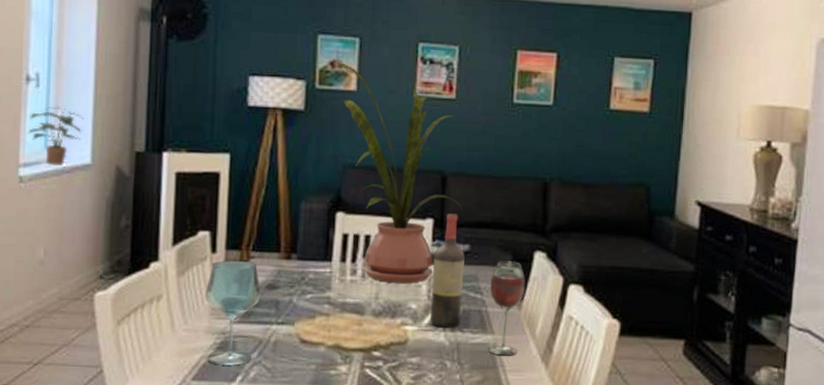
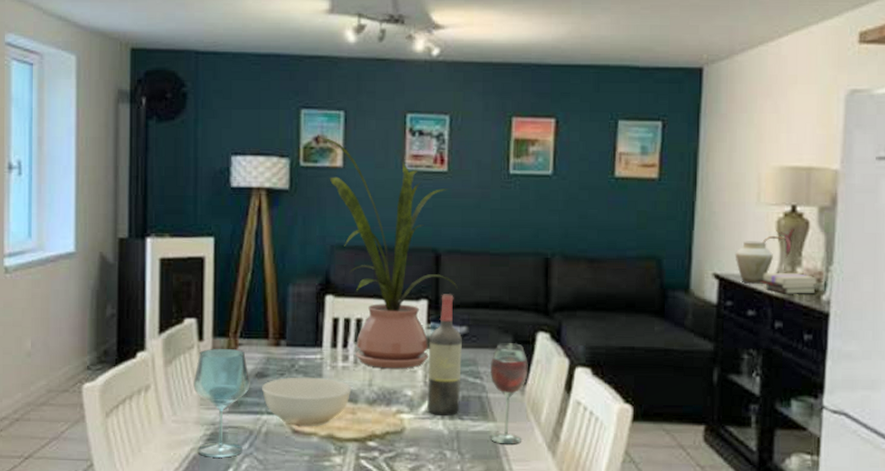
potted plant: present [27,106,84,166] -> none [11,194,66,256]
bowl: none [271,289,359,336] -> present [261,377,352,426]
vase: none [716,161,769,211] -> present [735,228,795,284]
books: none [735,201,788,223] -> present [758,272,817,295]

